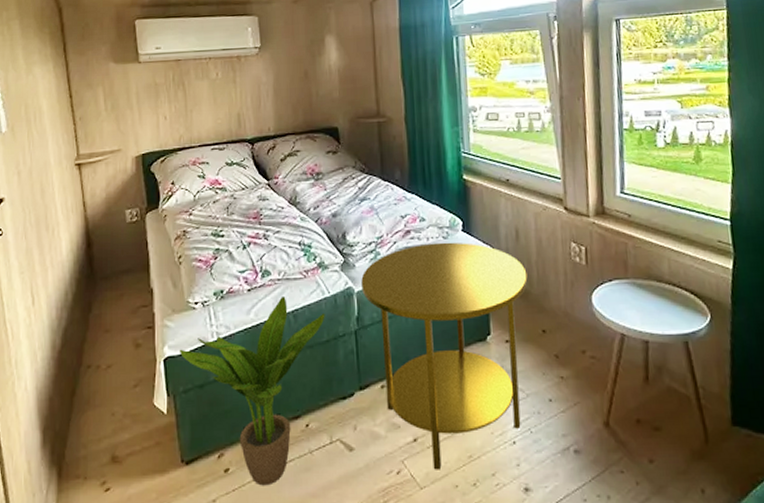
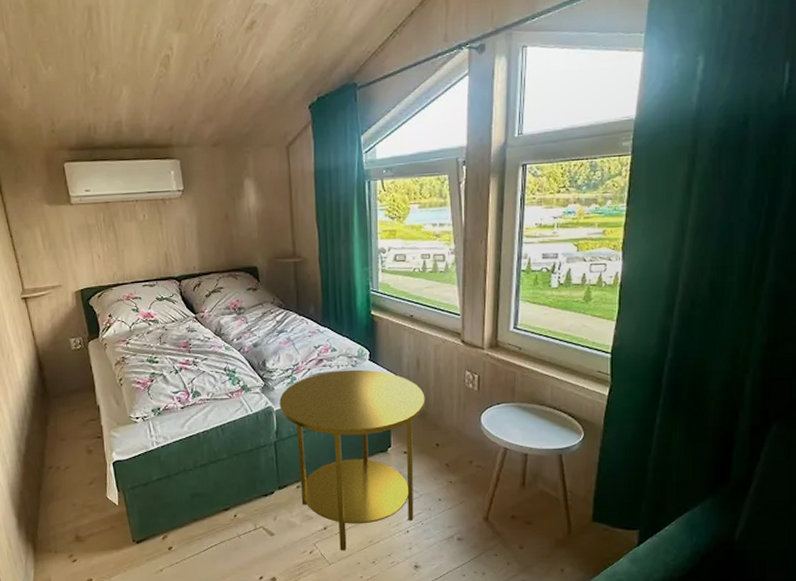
potted plant: present [179,295,325,486] -> none [125,413,249,560]

